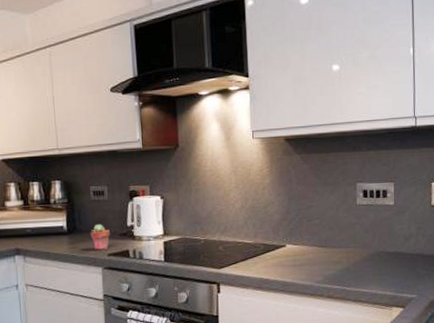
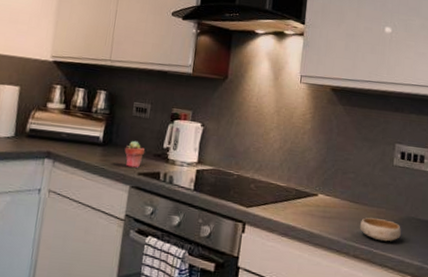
bowl: none [330,257,371,279] -> present [359,217,401,242]

